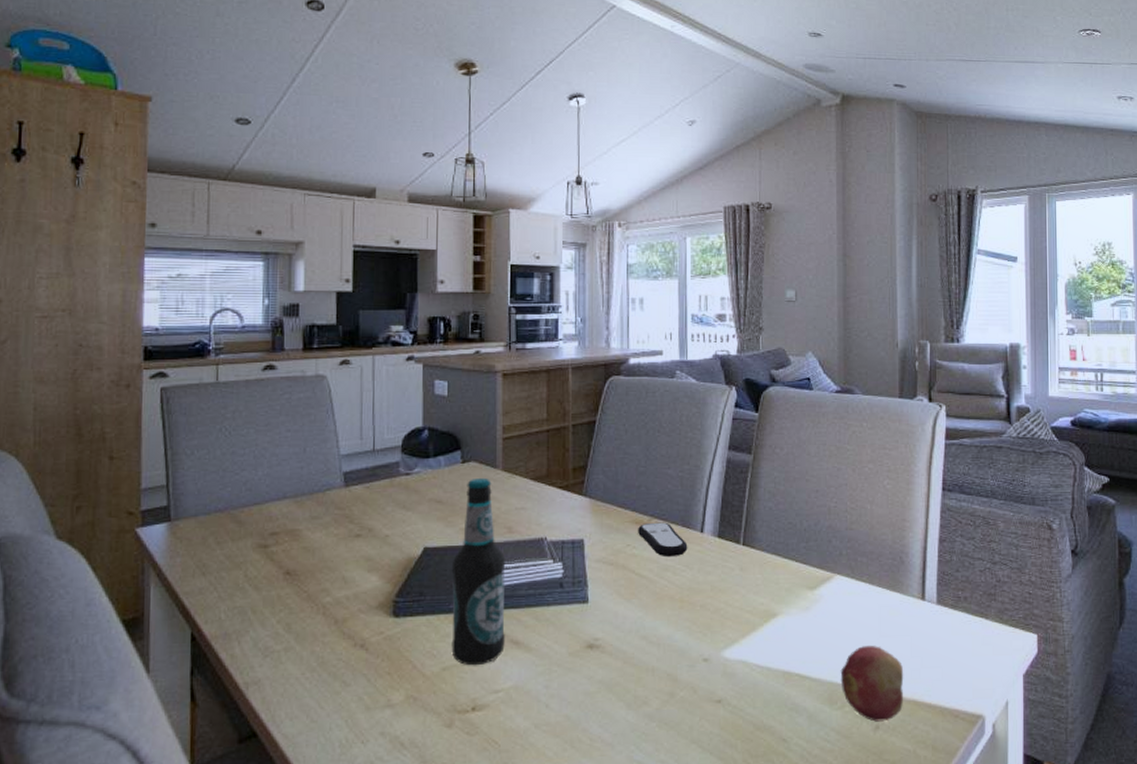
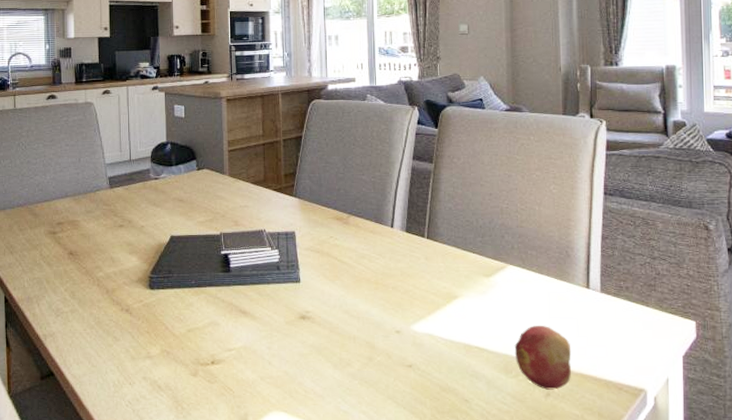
bottle: present [451,477,506,666] -> none [192,181,235,329]
remote control: present [638,522,688,558] -> none [339,219,381,248]

